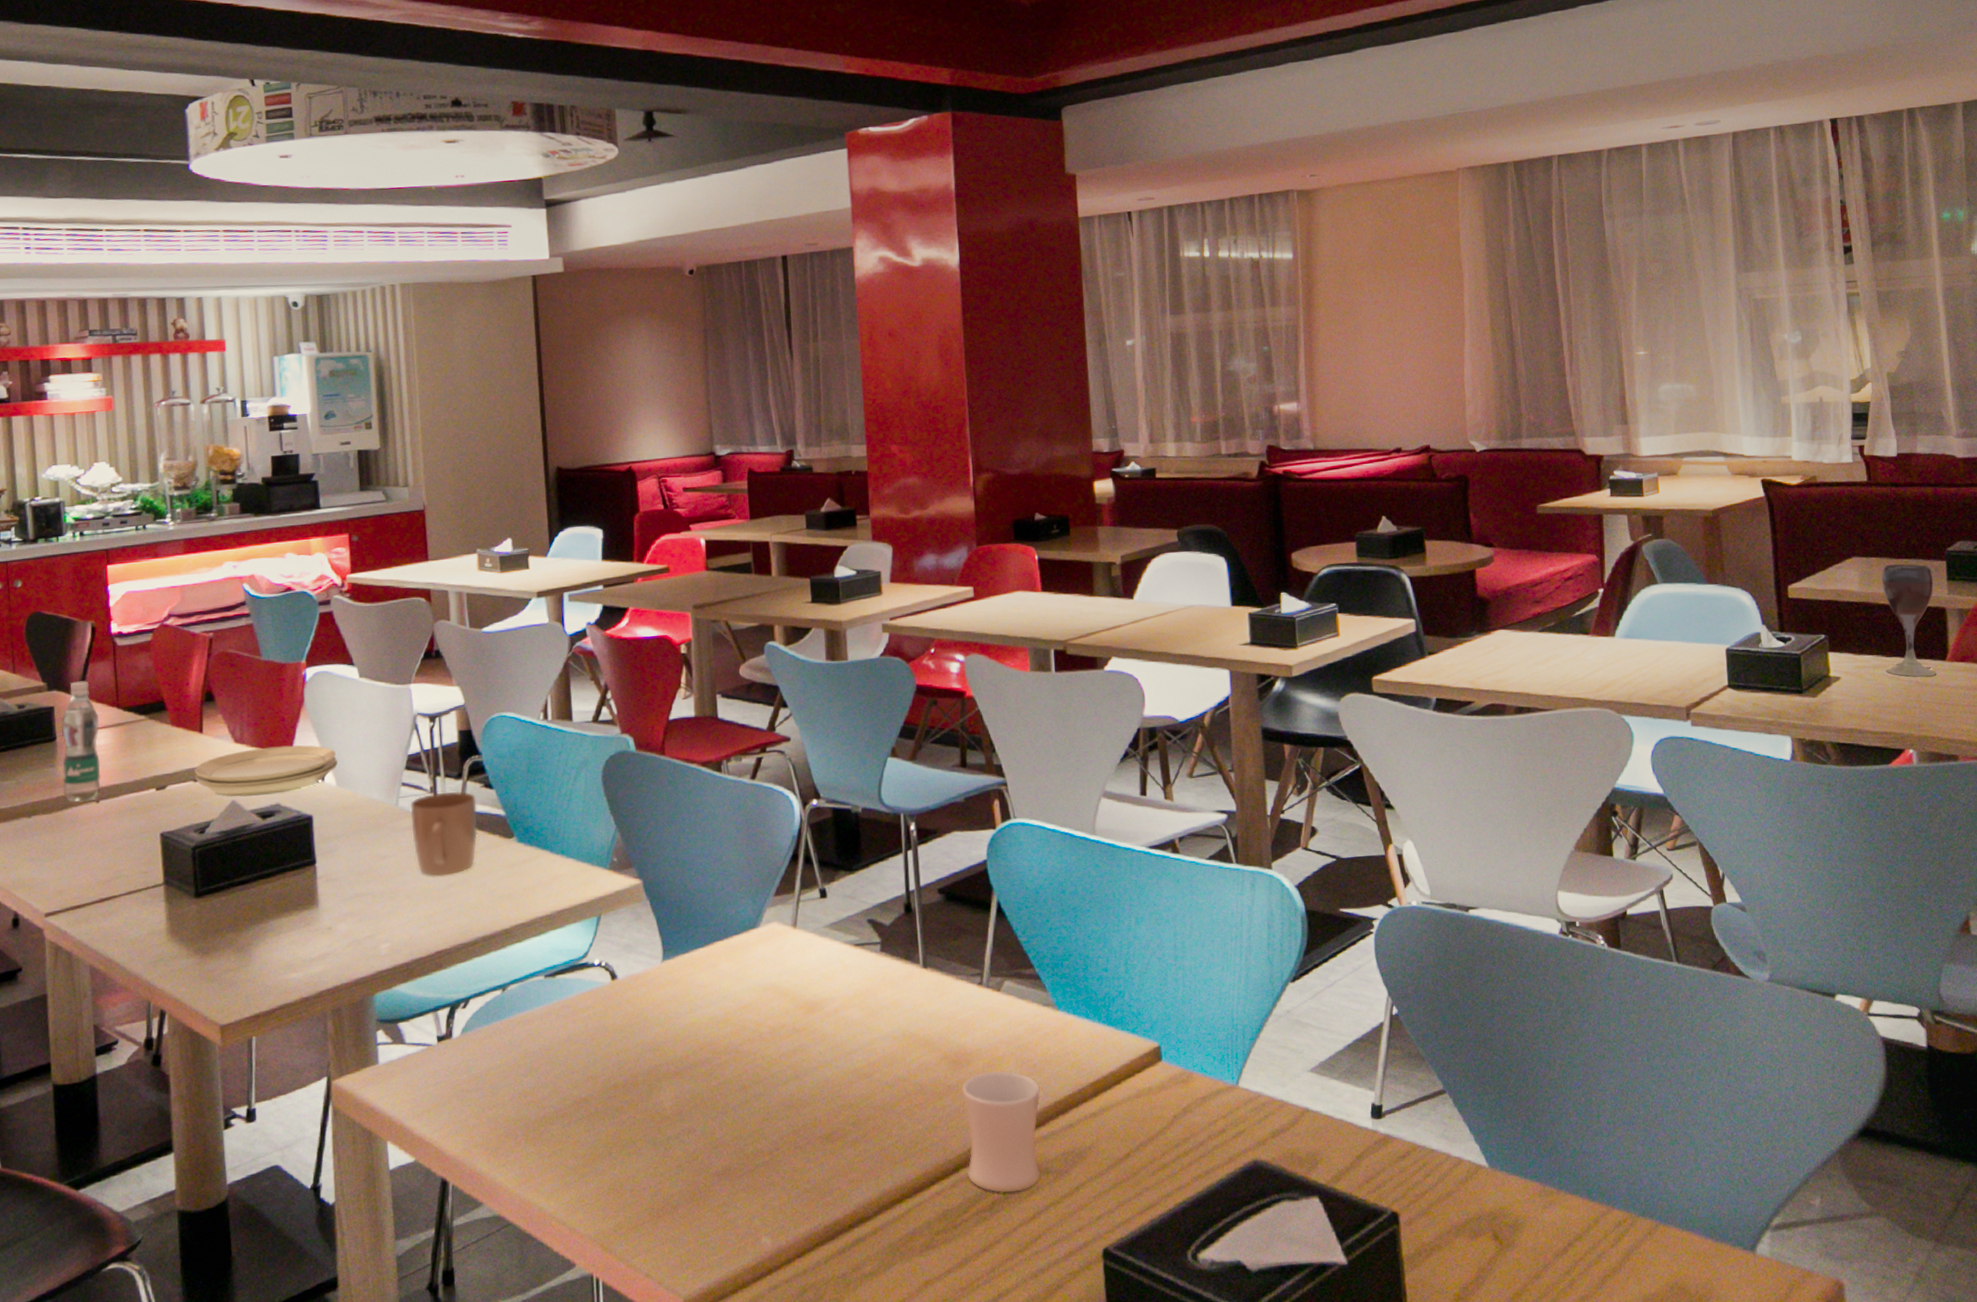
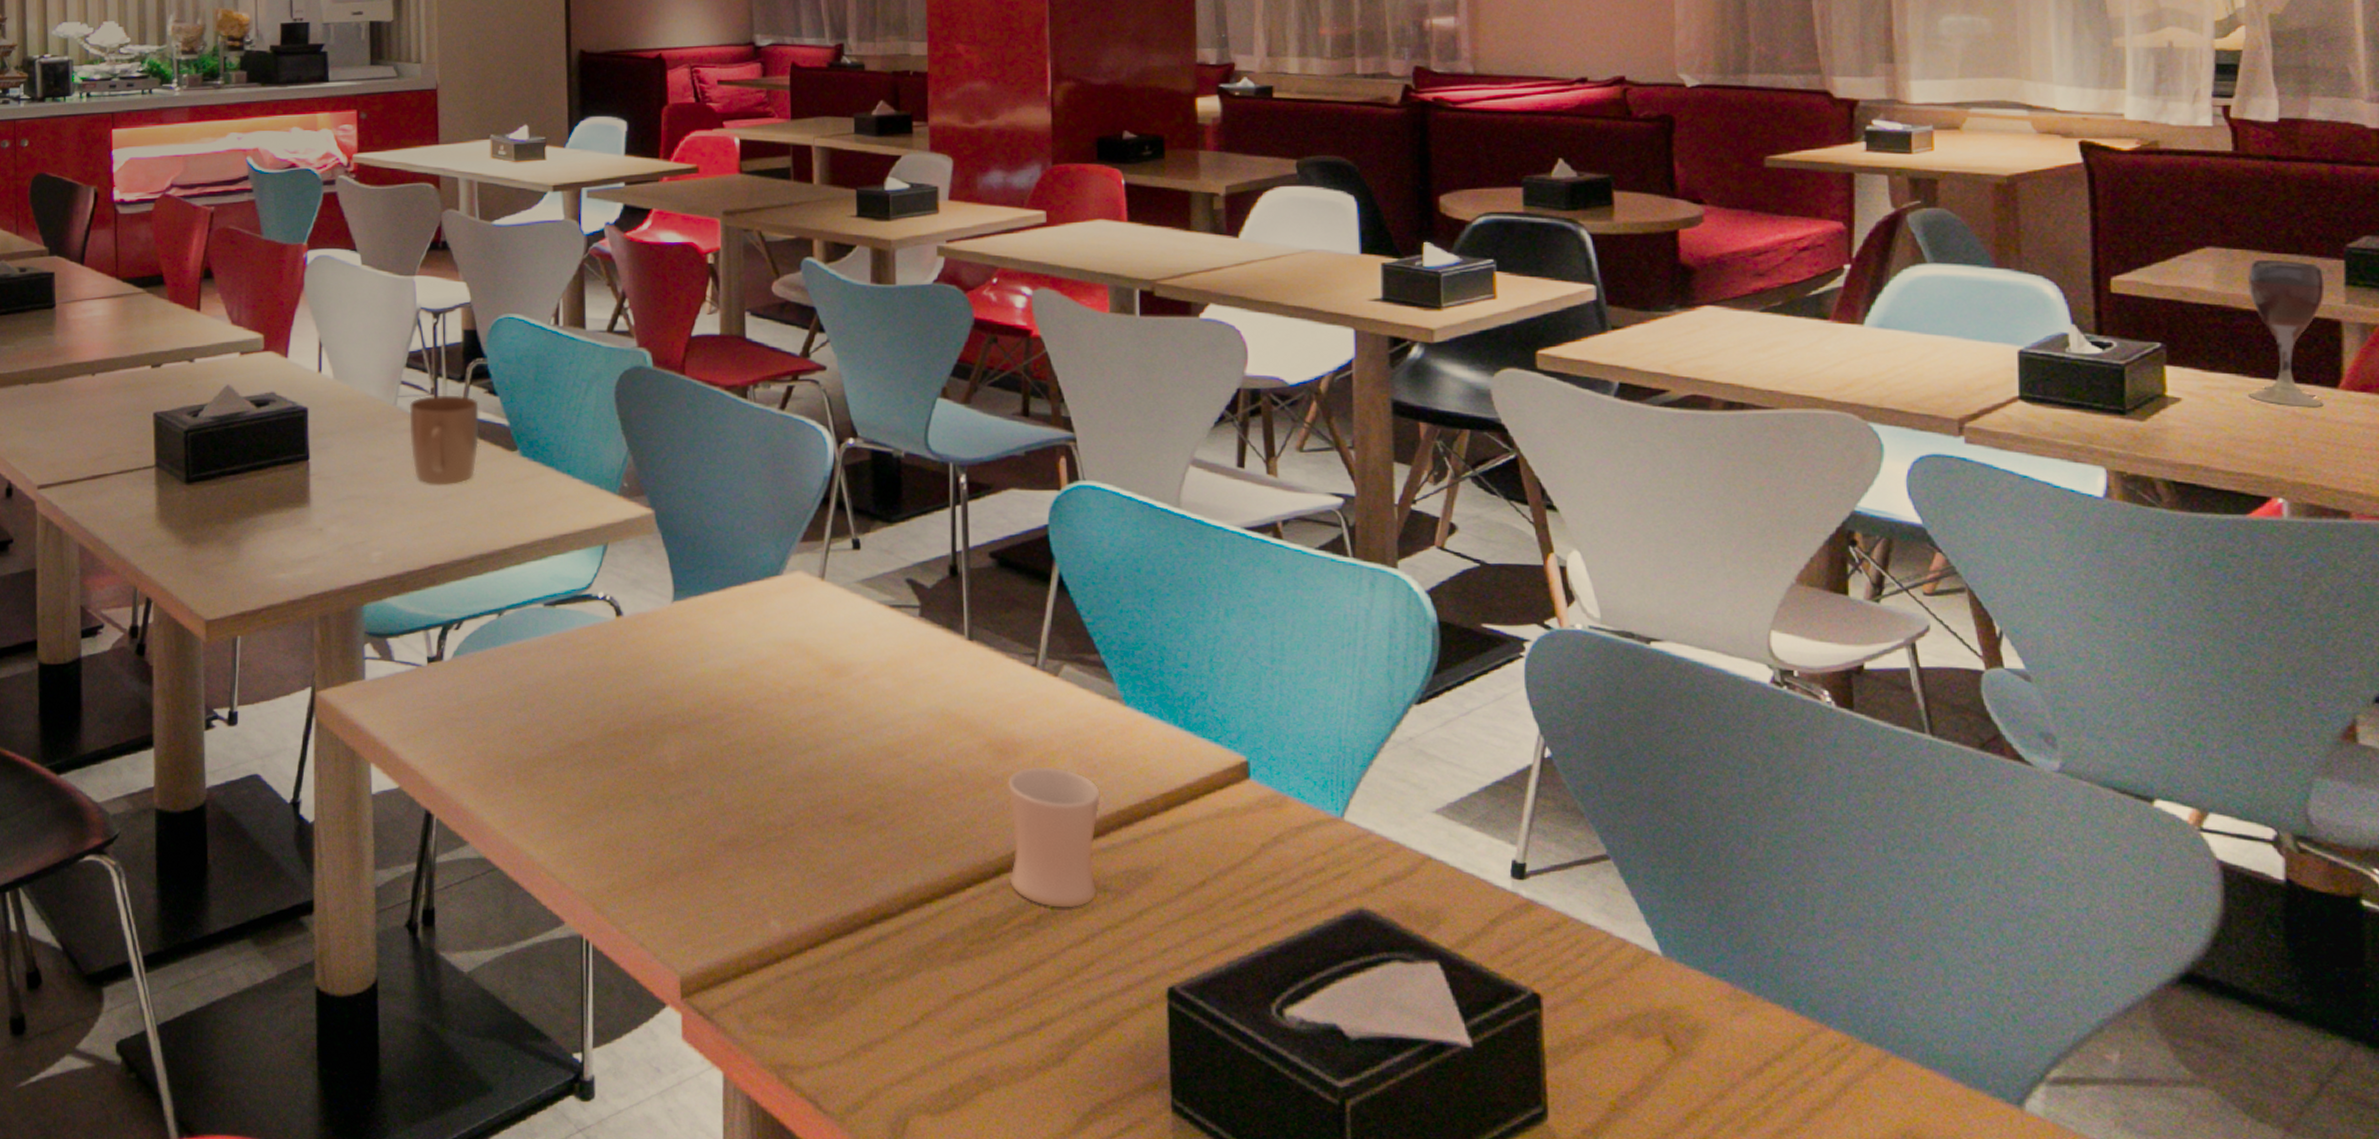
bottle: present [62,681,101,802] -> none [59,248,98,373]
plate: present [194,745,338,797] -> none [190,331,336,383]

